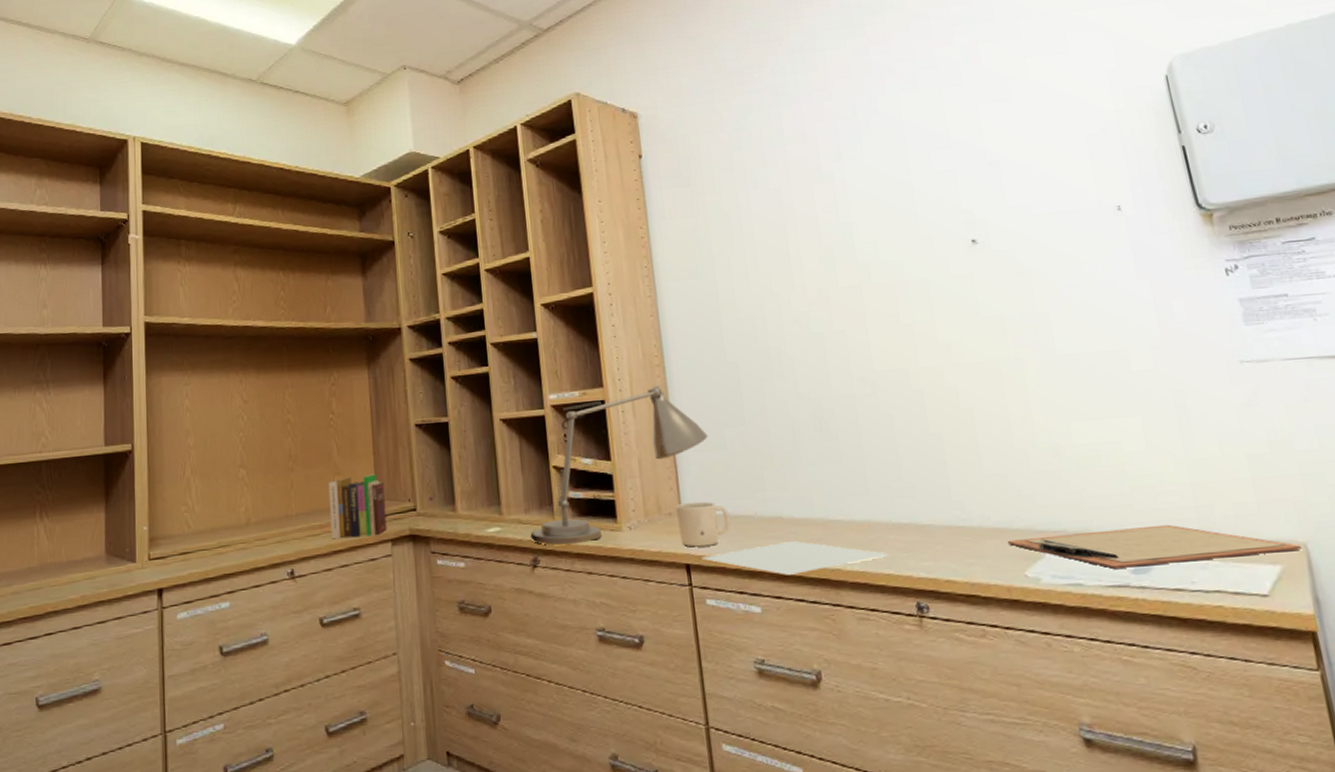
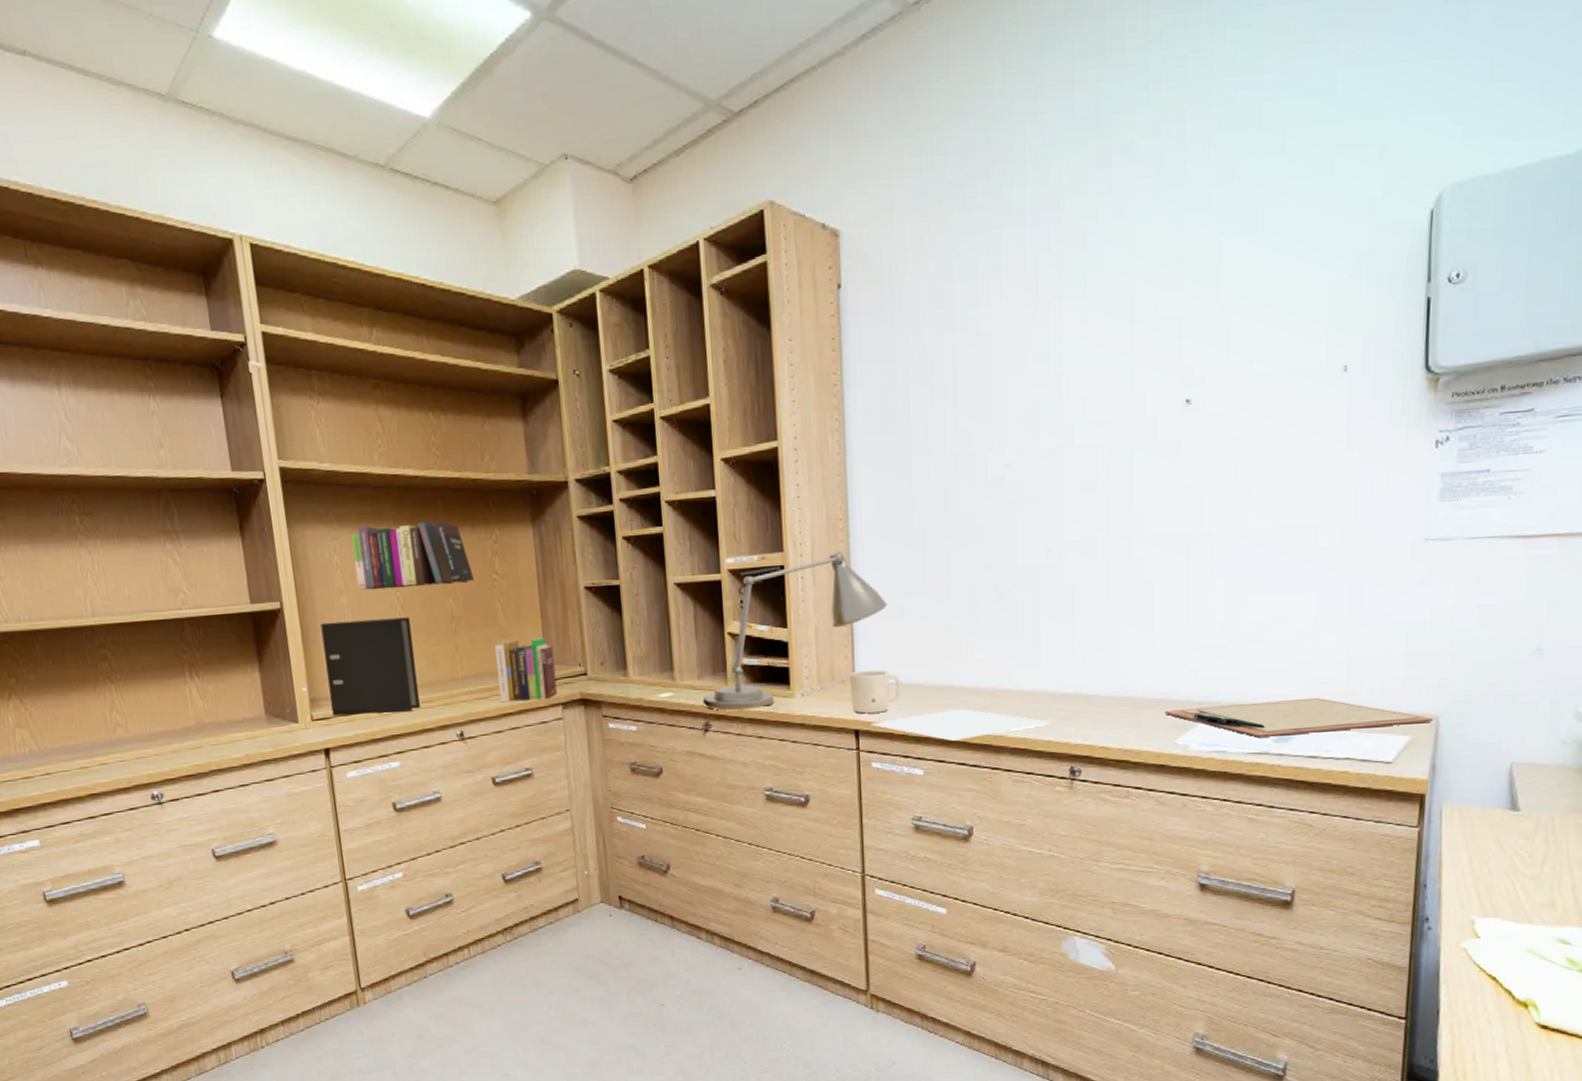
binder: none [167,456,254,556] -> present [320,617,420,717]
books: none [202,366,313,431] -> present [351,521,475,590]

